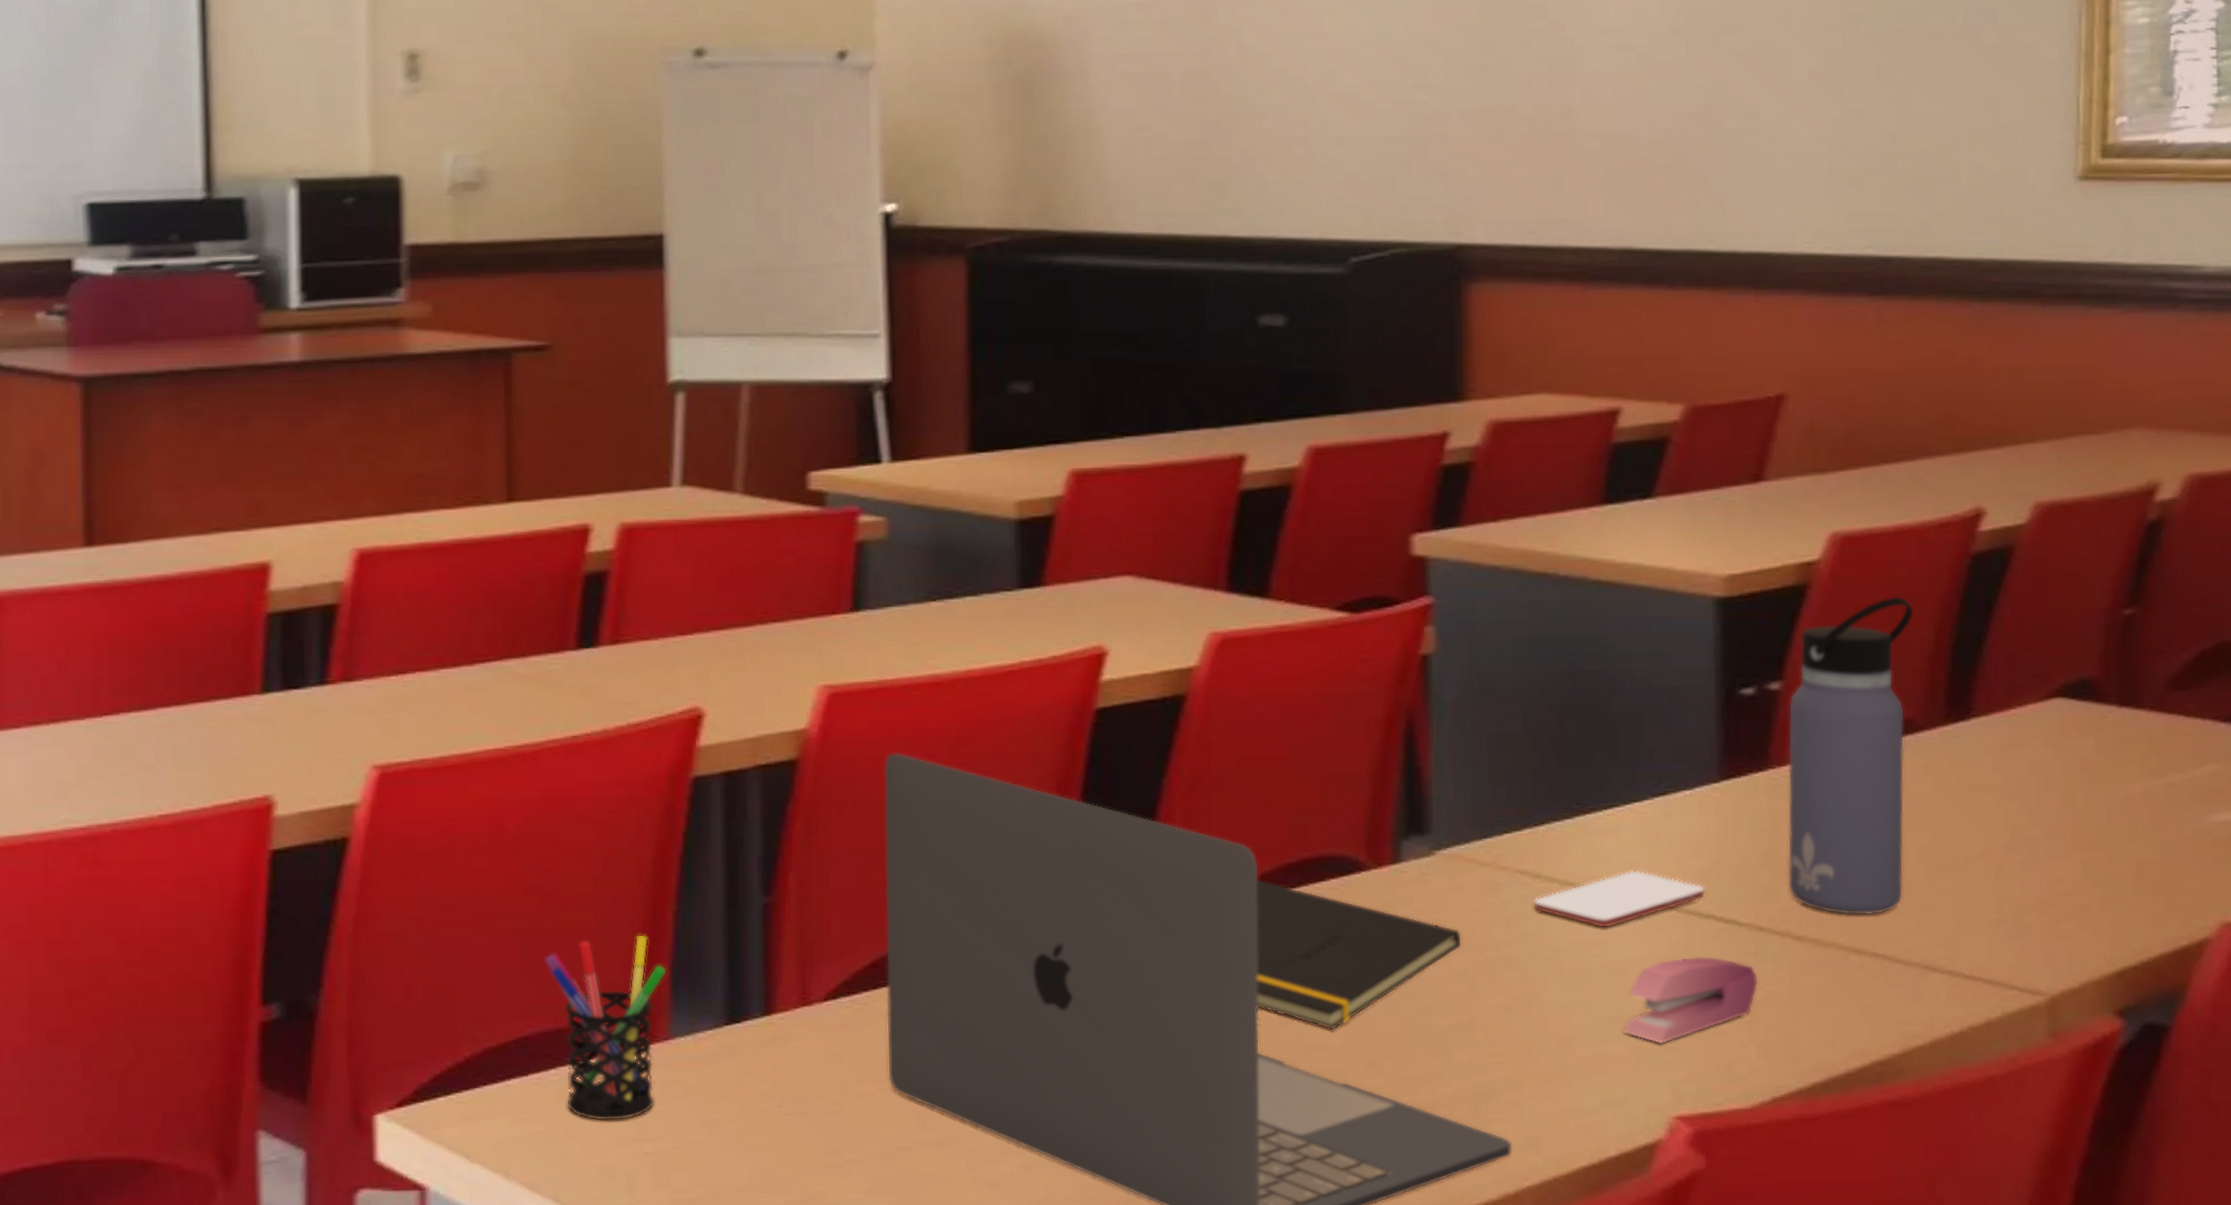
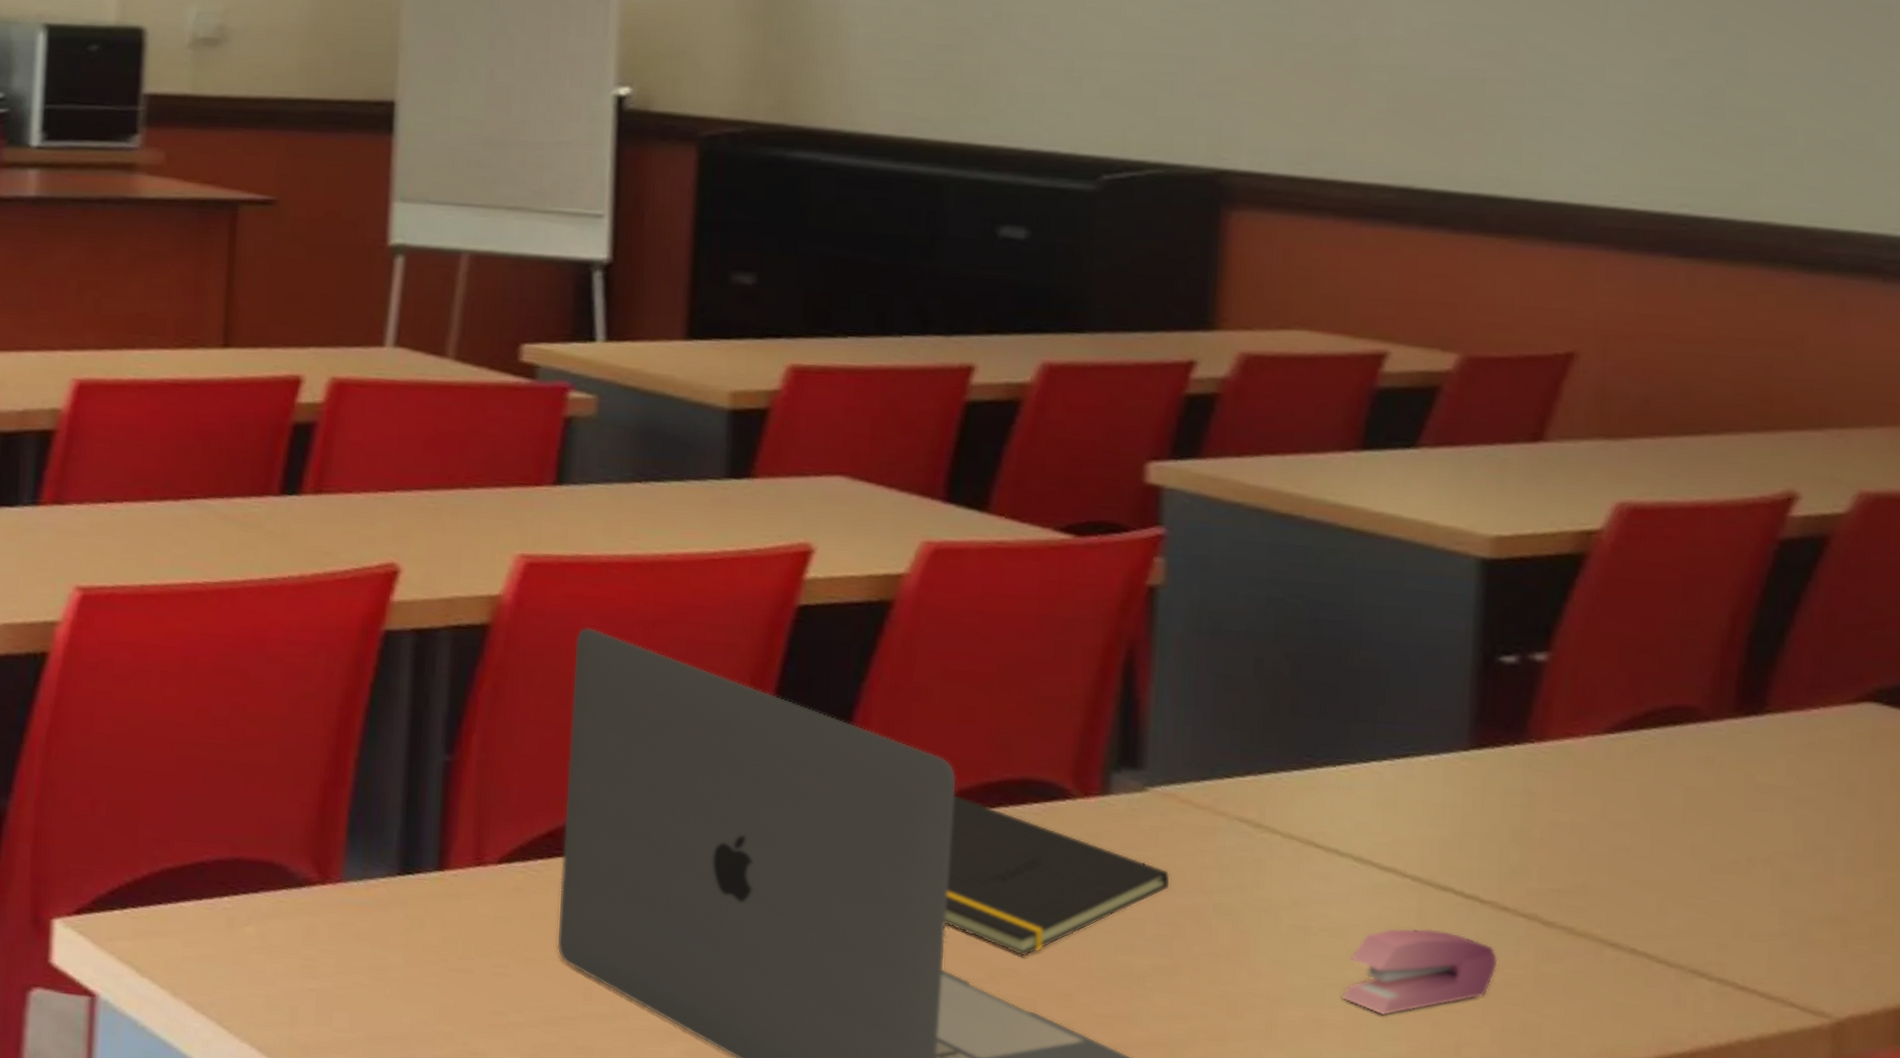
pen holder: present [544,934,667,1122] -> none [226,775,344,955]
smartphone: present [1533,870,1706,929] -> none [1252,831,1446,889]
water bottle: present [1787,596,1914,916] -> none [1539,576,1708,910]

